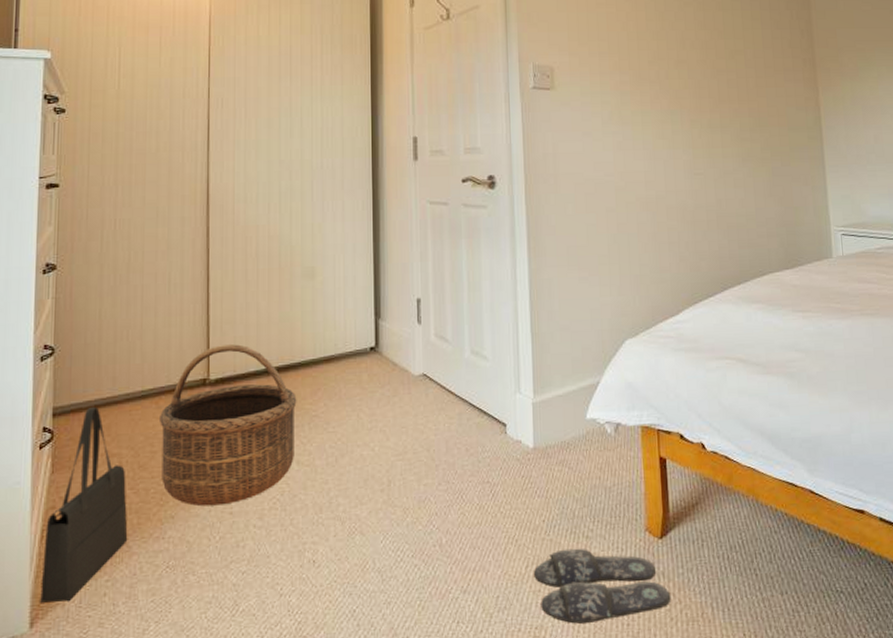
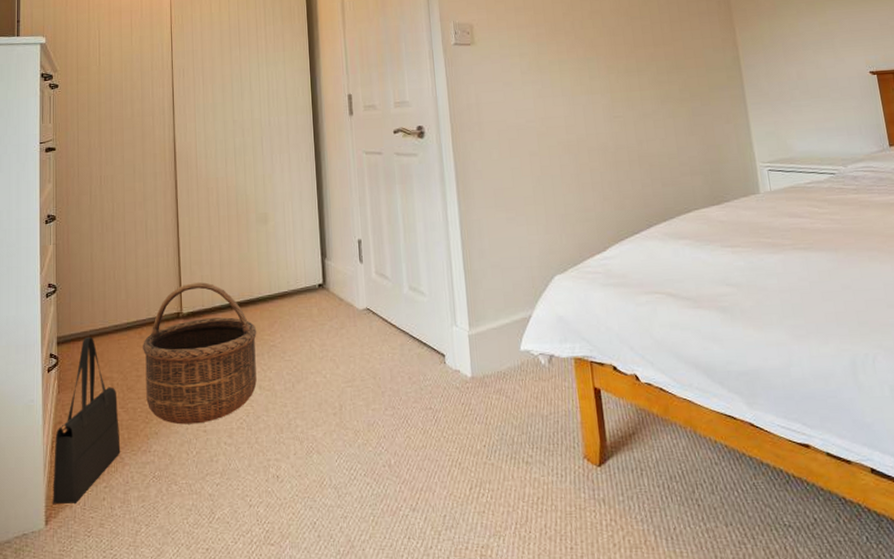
slippers: present [534,548,671,624] -> none [478,473,613,545]

